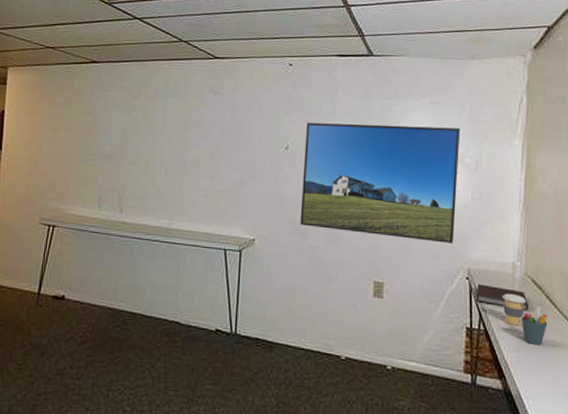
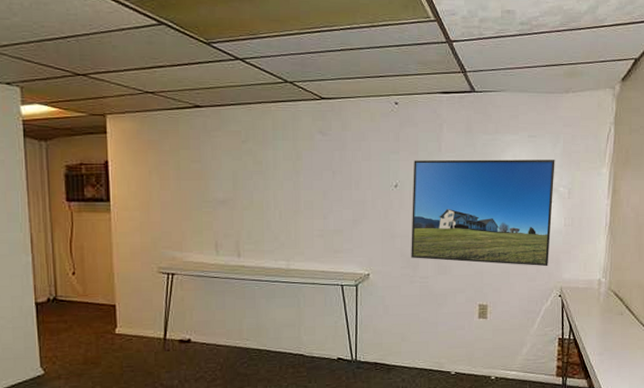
notebook: present [476,284,528,311] -> none [567,300,611,320]
coffee cup: present [502,293,527,325] -> none [589,306,610,333]
pen holder: present [521,306,547,346] -> none [604,315,626,349]

